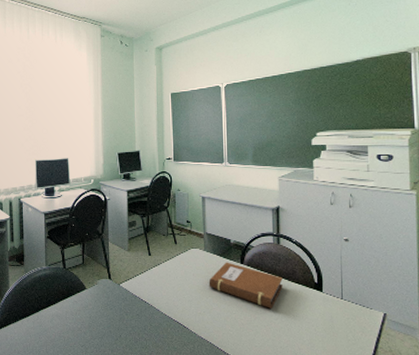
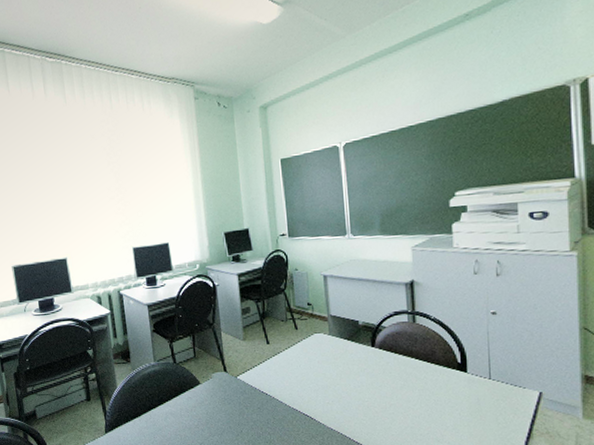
notebook: present [208,262,283,309] -> none [336,345,421,394]

